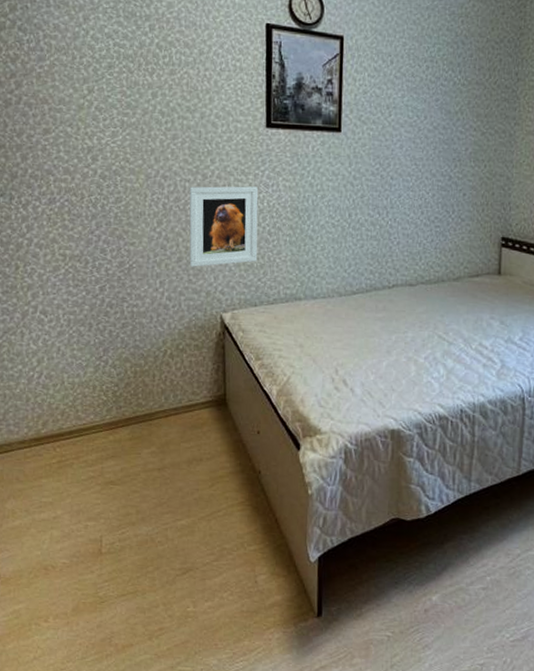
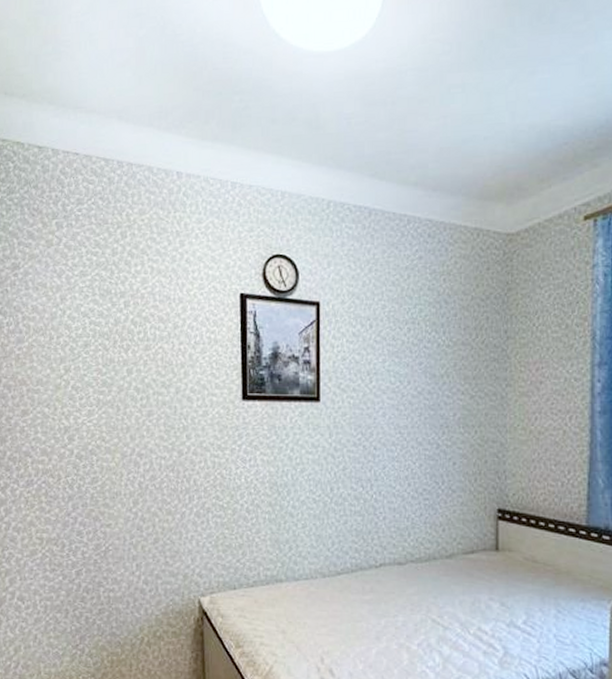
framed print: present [189,186,259,267] -> none [165,462,236,549]

